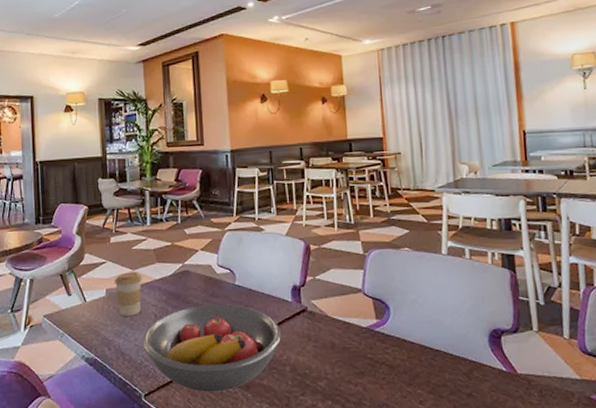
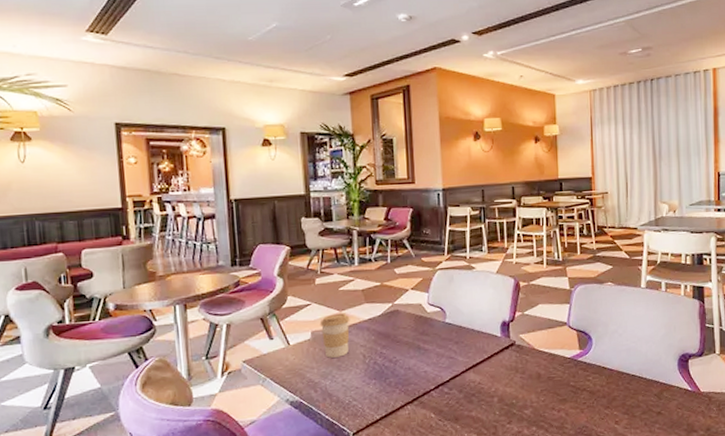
fruit bowl: present [142,303,282,392] -> none [350,341,491,427]

